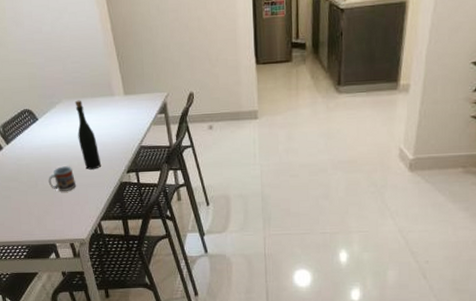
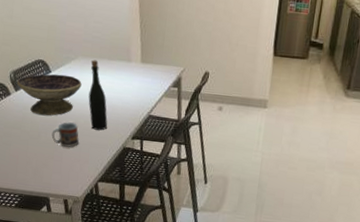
decorative bowl: none [7,120,70,164] -> present [17,74,82,116]

